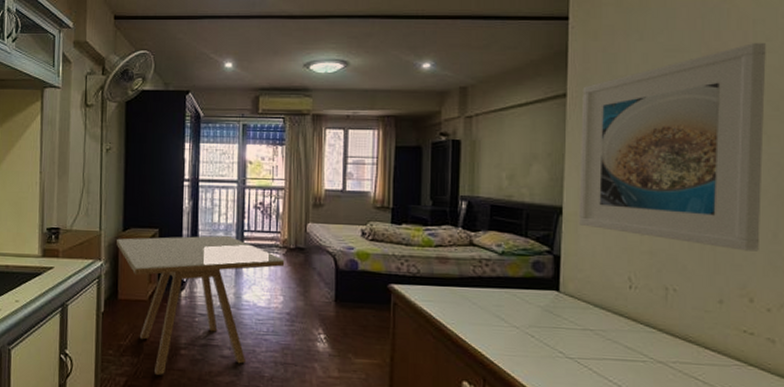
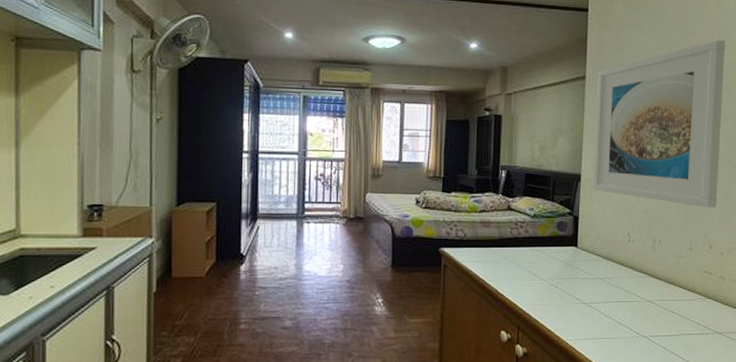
dining table: present [117,235,285,375] -> none [170,208,345,352]

